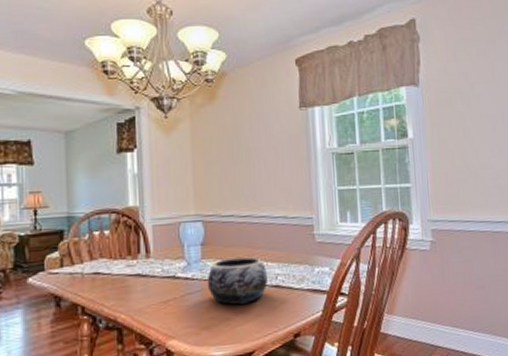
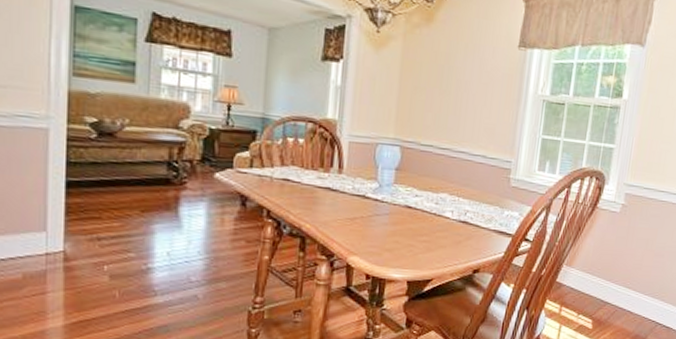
decorative bowl: present [207,256,269,305] -> none [396,187,458,234]

